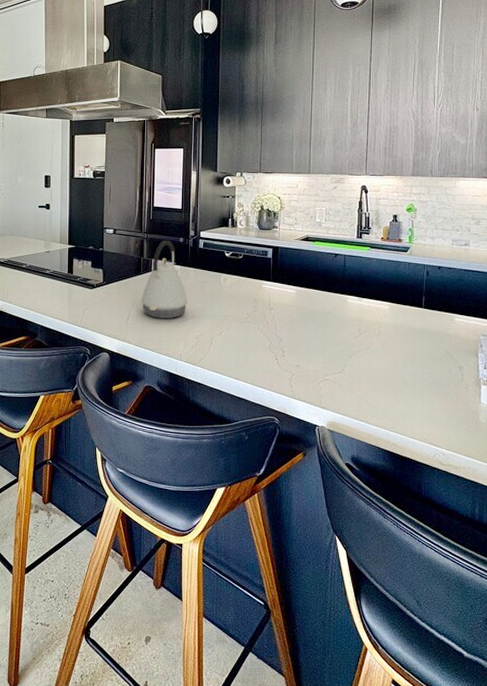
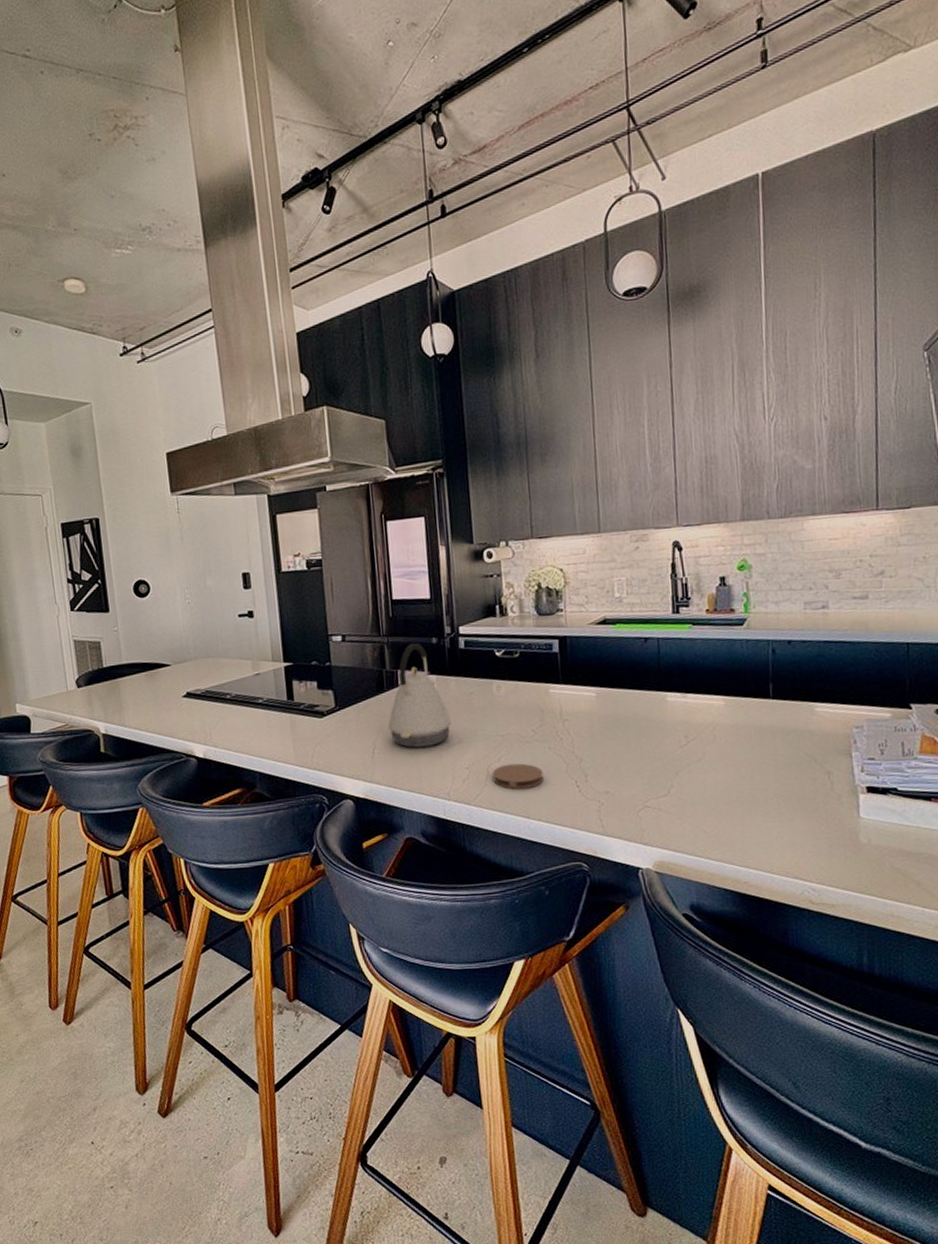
coaster: none [214,337,252,357] -> present [492,763,544,789]

